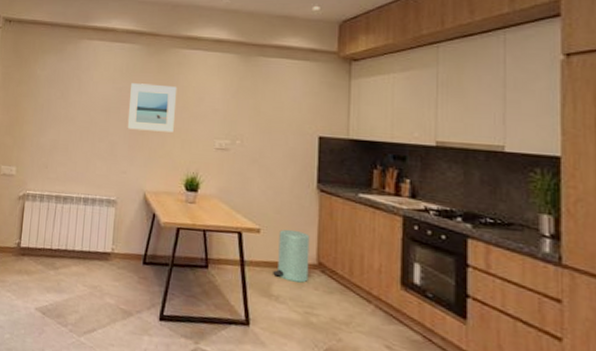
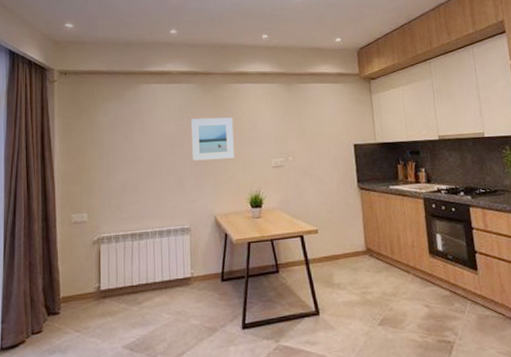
trash can: present [272,229,310,283] -> none [331,225,361,269]

